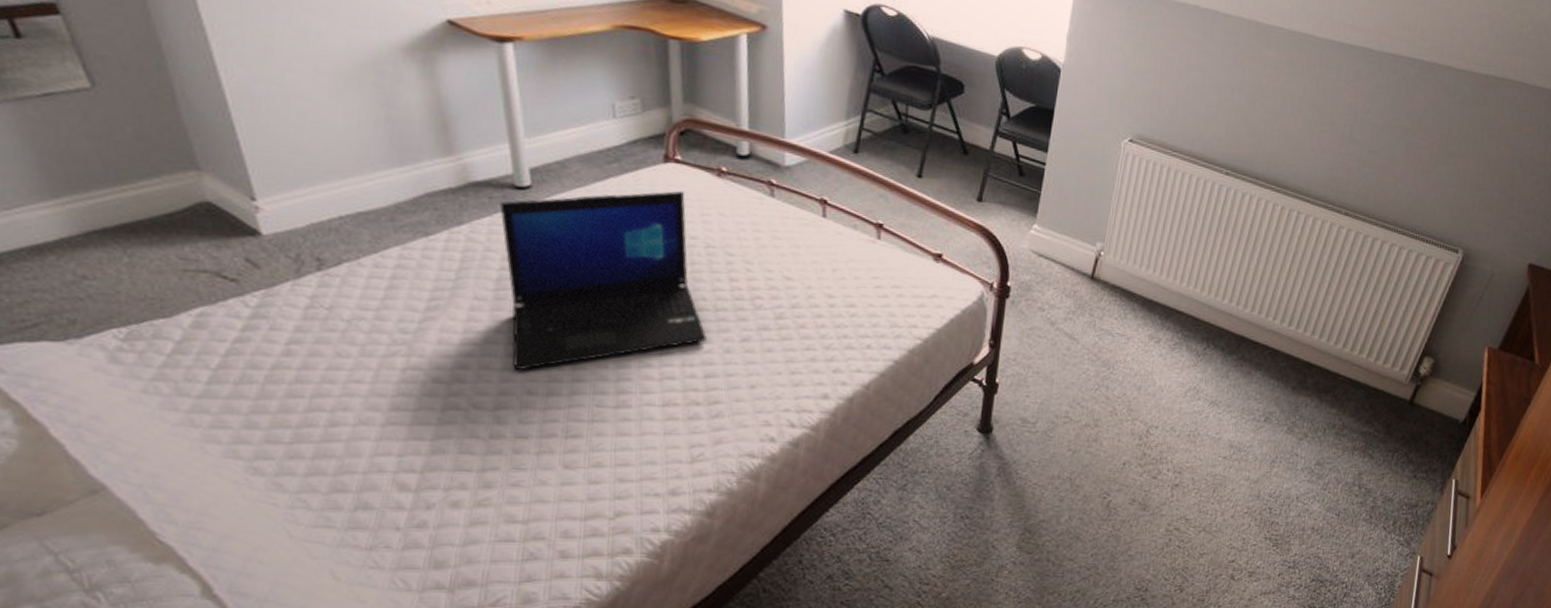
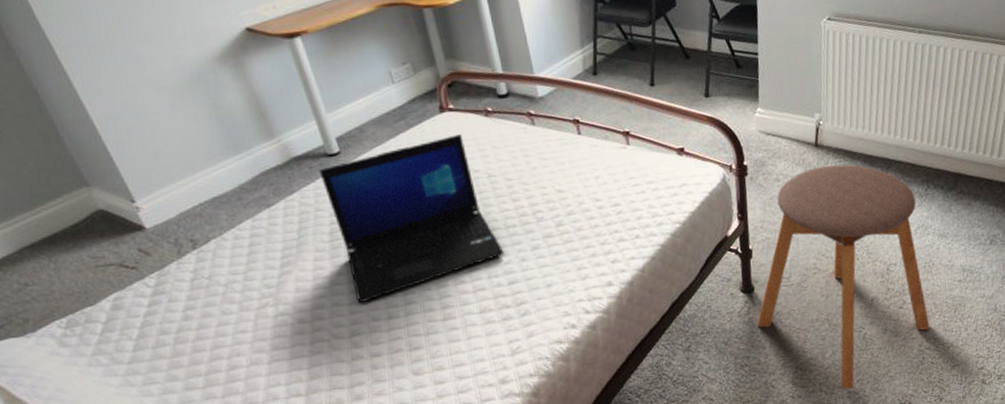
stool: none [989,302,1192,563] -> present [757,164,930,390]

